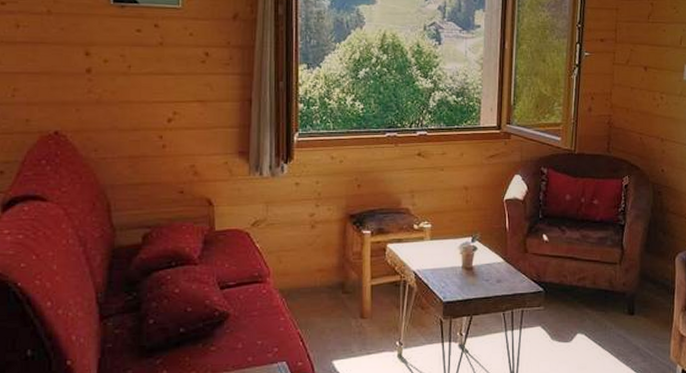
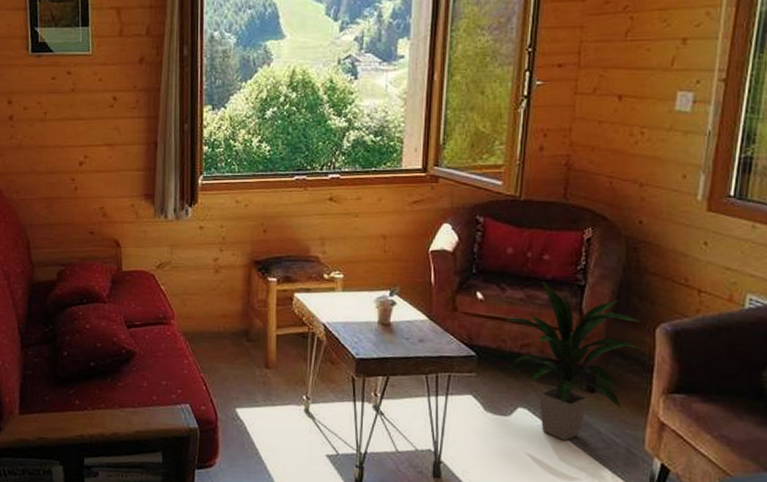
indoor plant: none [567,222,666,359] -> present [505,280,641,441]

